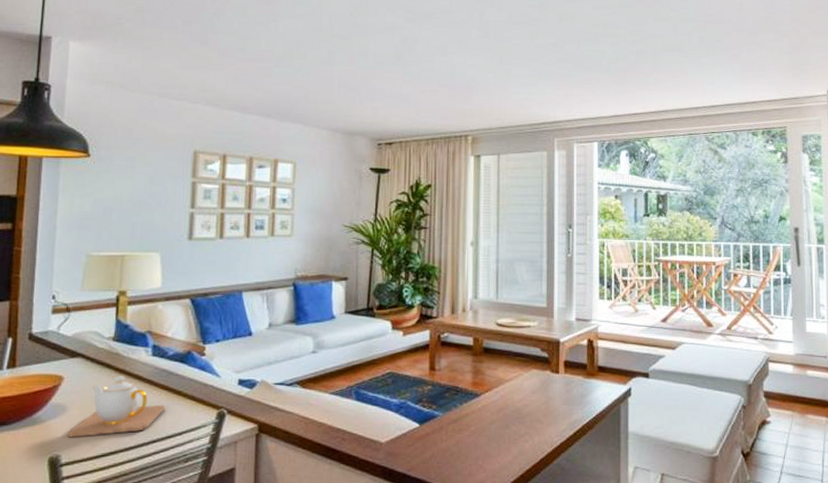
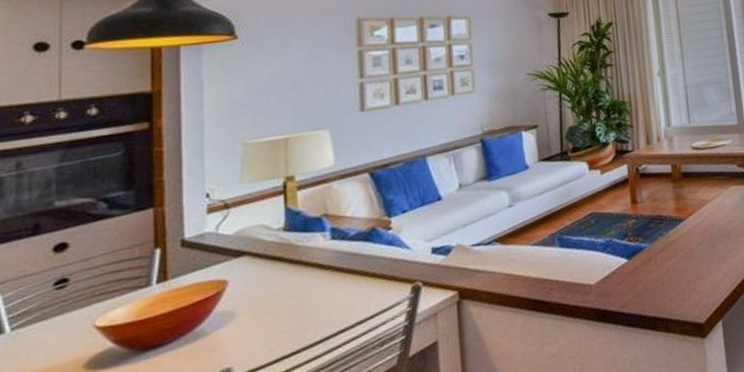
teapot: present [66,376,166,438] -> none [238,267,352,347]

